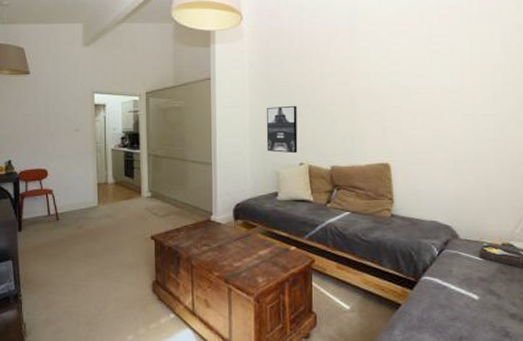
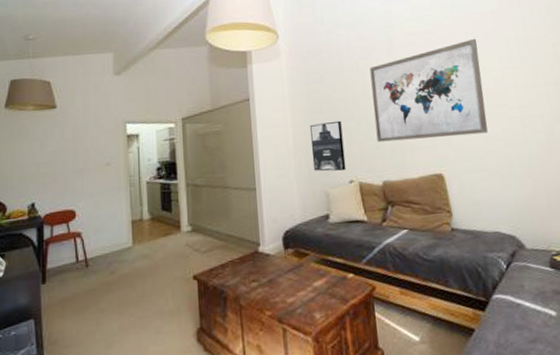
wall art: none [329,32,440,129] -> present [369,38,488,143]

